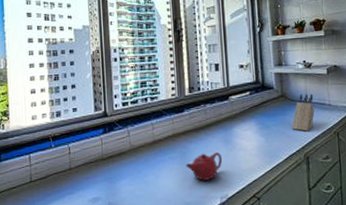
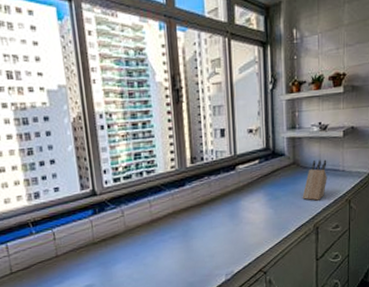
teapot: present [186,152,223,181] -> none [188,228,228,259]

